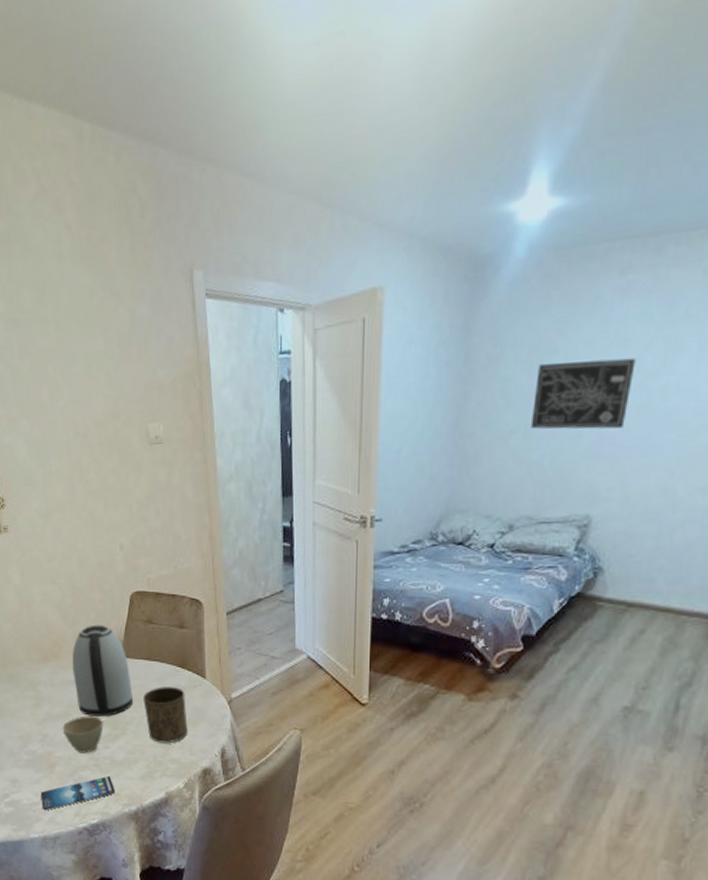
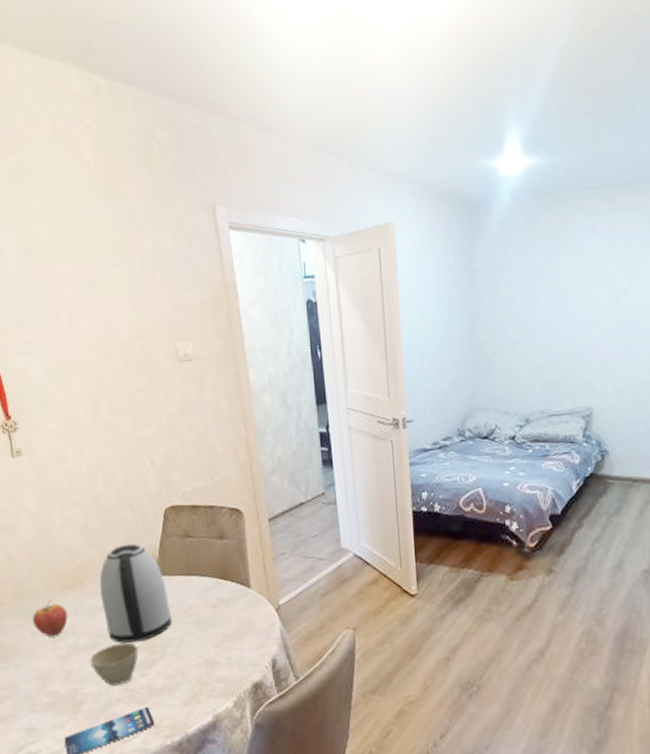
fruit: none [15,669,45,703] -> present [32,600,68,637]
cup: present [143,687,188,744] -> none [183,600,234,662]
wall art: present [530,358,636,429] -> none [531,279,608,338]

